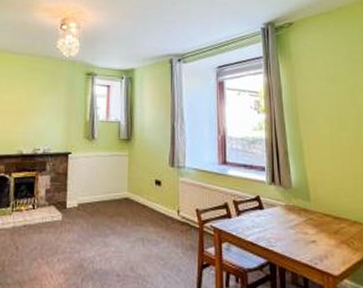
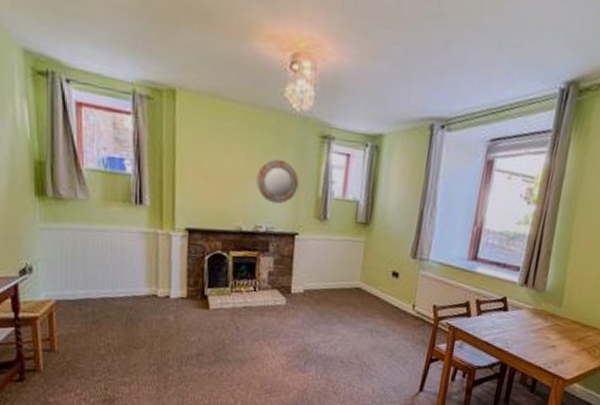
home mirror: none [34,93,70,129] -> present [255,159,299,205]

